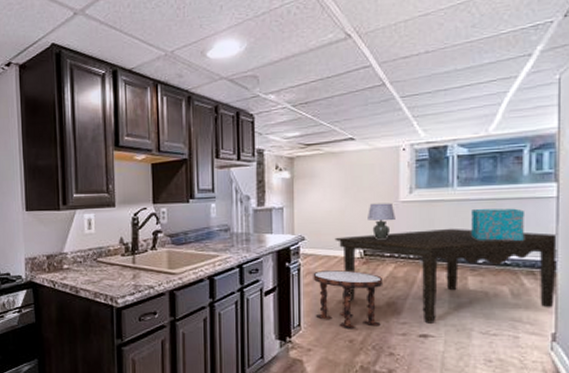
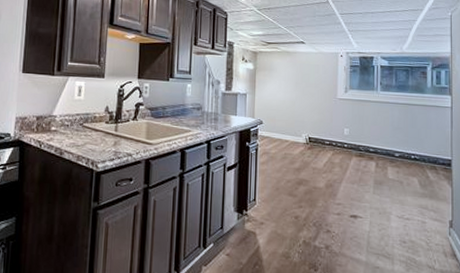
side table: present [313,270,384,328] -> none [267,152,324,206]
dining table: present [335,228,557,324] -> none [286,123,452,206]
lamp: present [368,203,395,239] -> none [313,98,334,129]
decorative cube: present [471,208,524,242] -> none [390,111,428,141]

